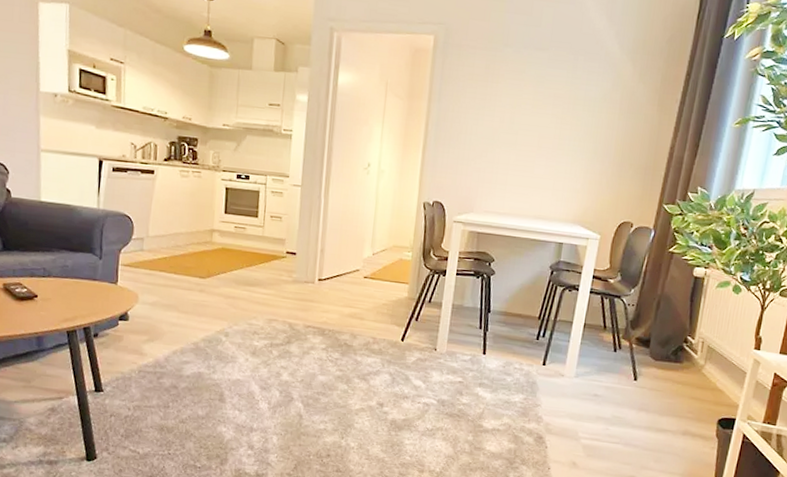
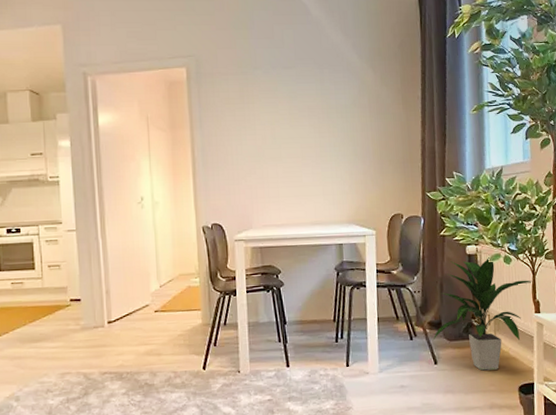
indoor plant: none [637,280,760,398] -> present [433,255,533,371]

